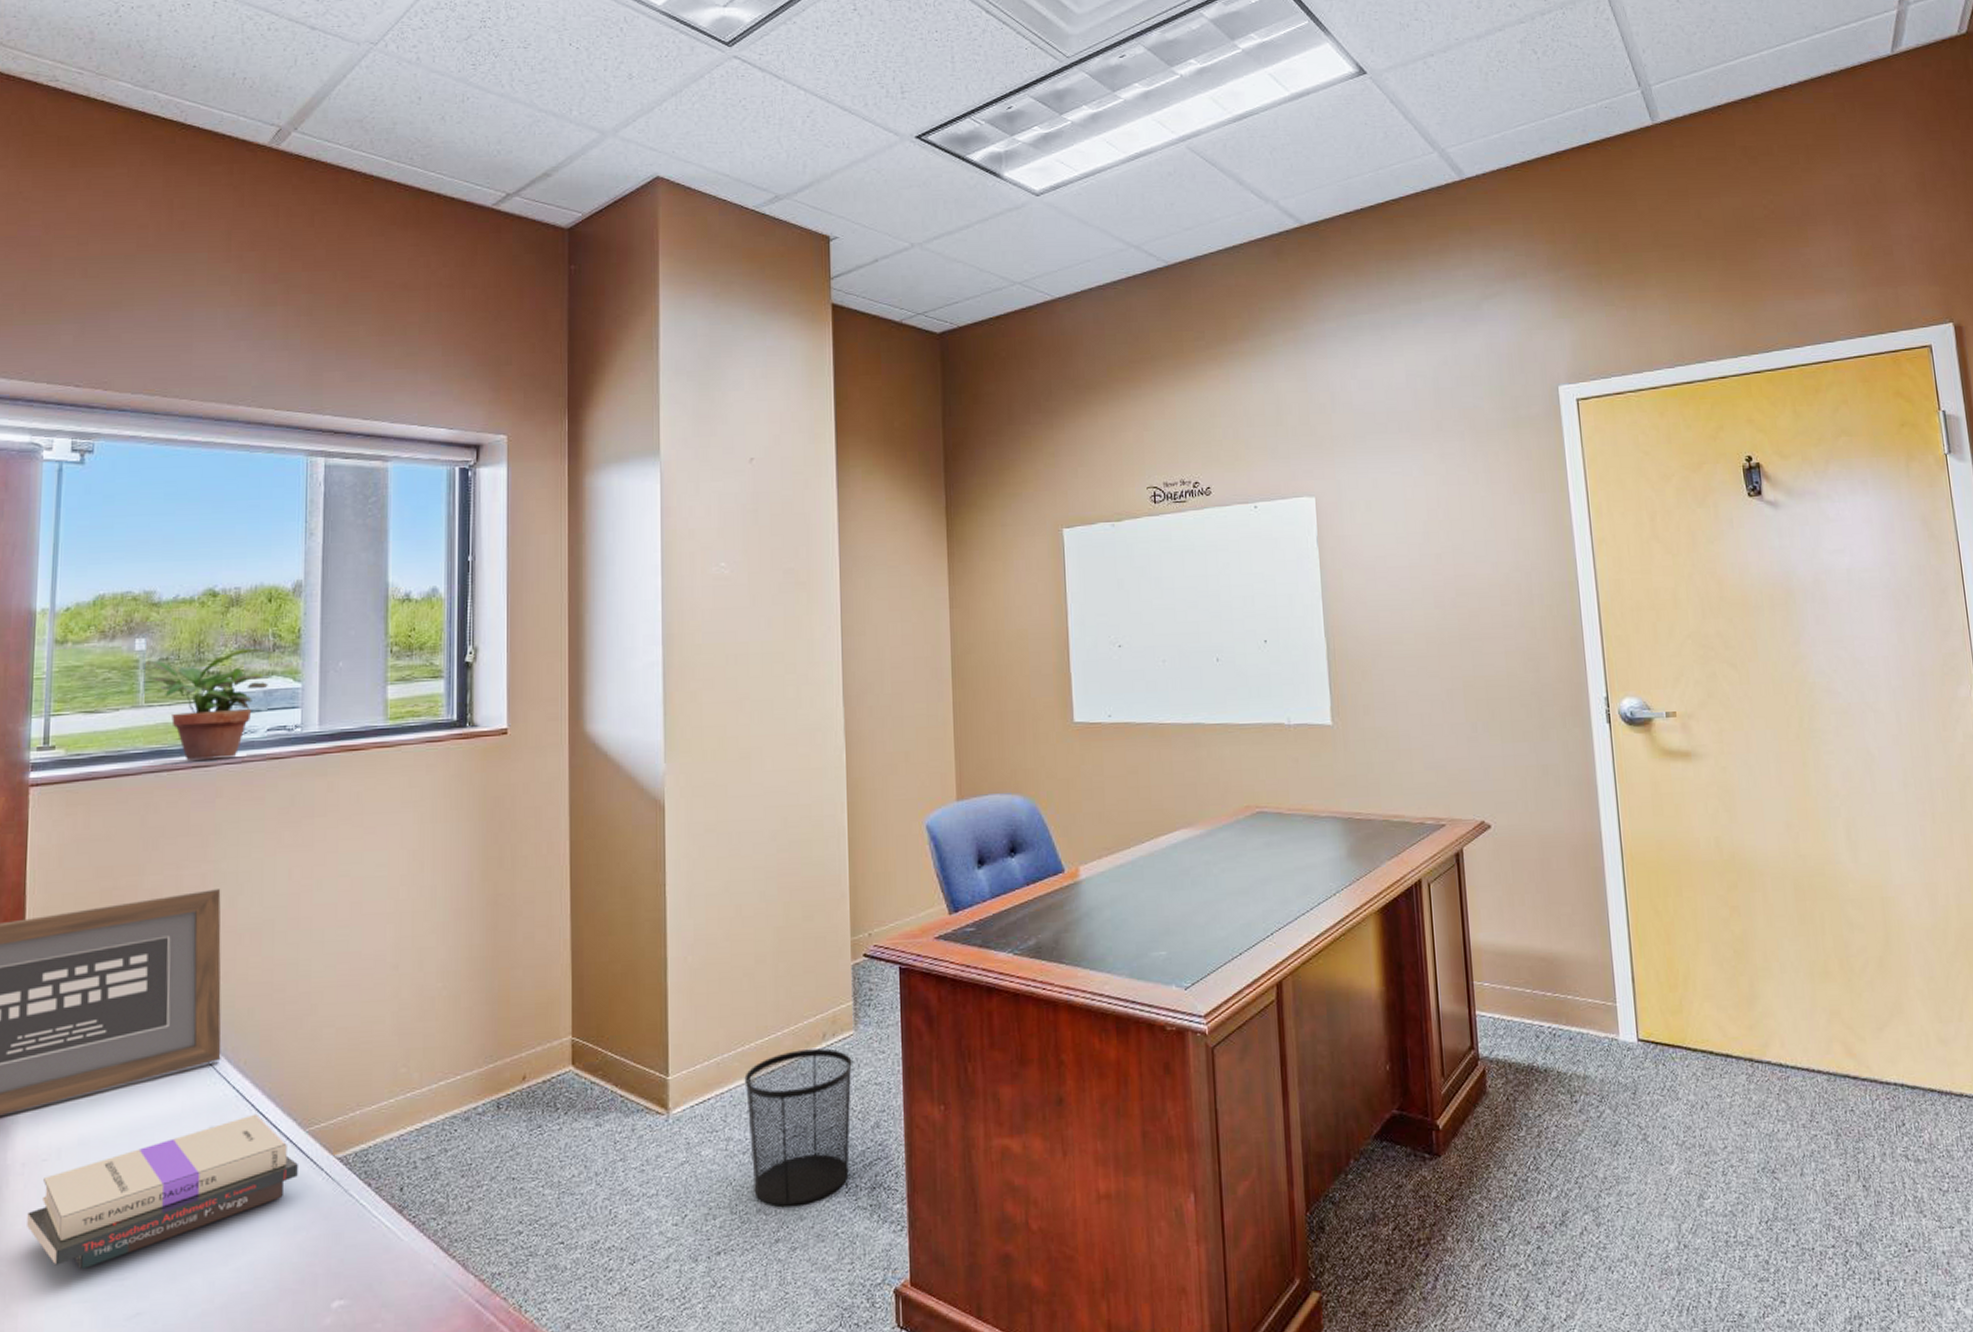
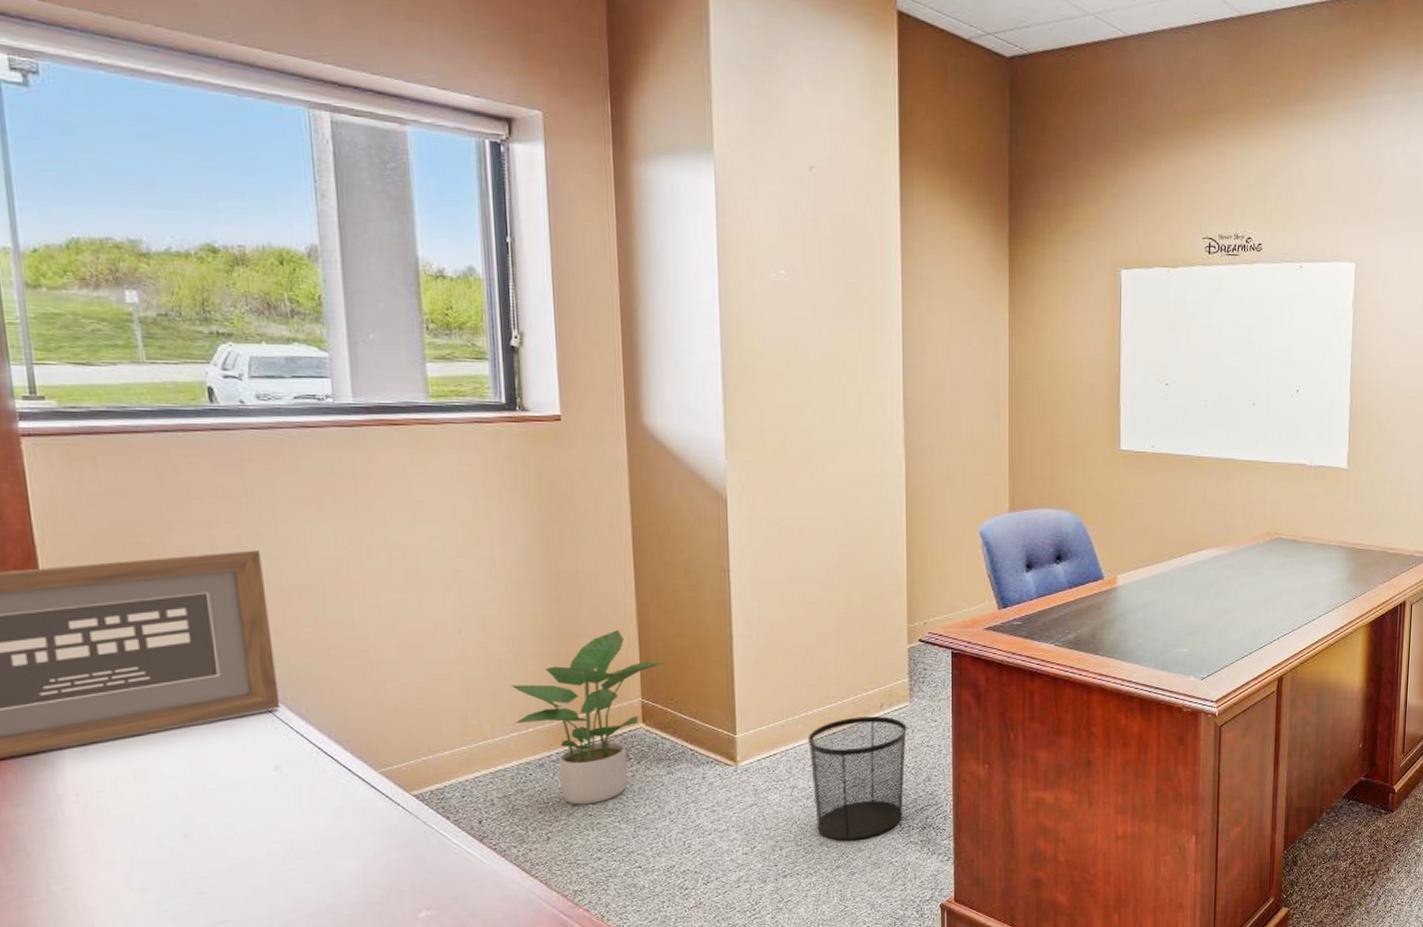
books: present [27,1114,298,1270] -> none [89,756,374,886]
potted plant: present [146,648,268,761] -> none [141,311,290,423]
potted plant: none [443,958,598,1166] -> present [512,630,666,805]

